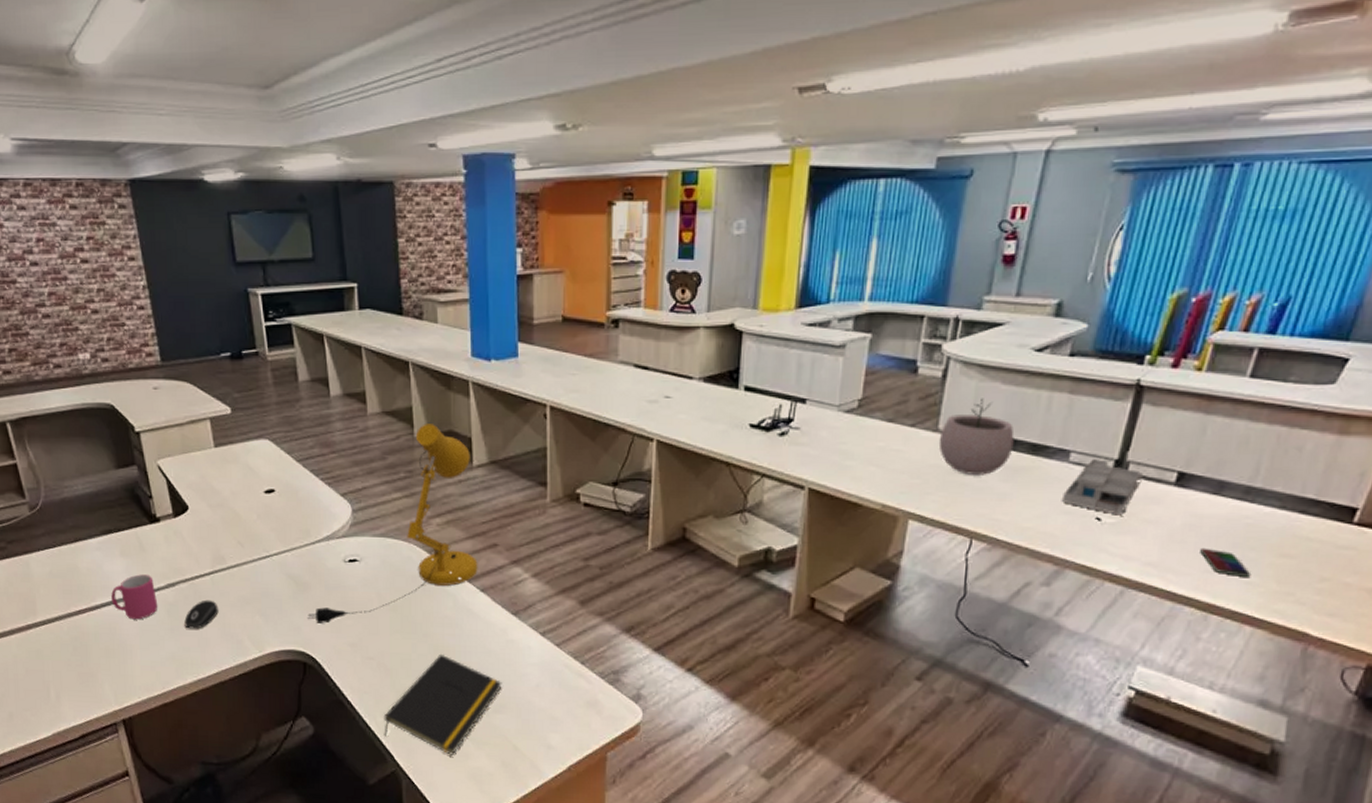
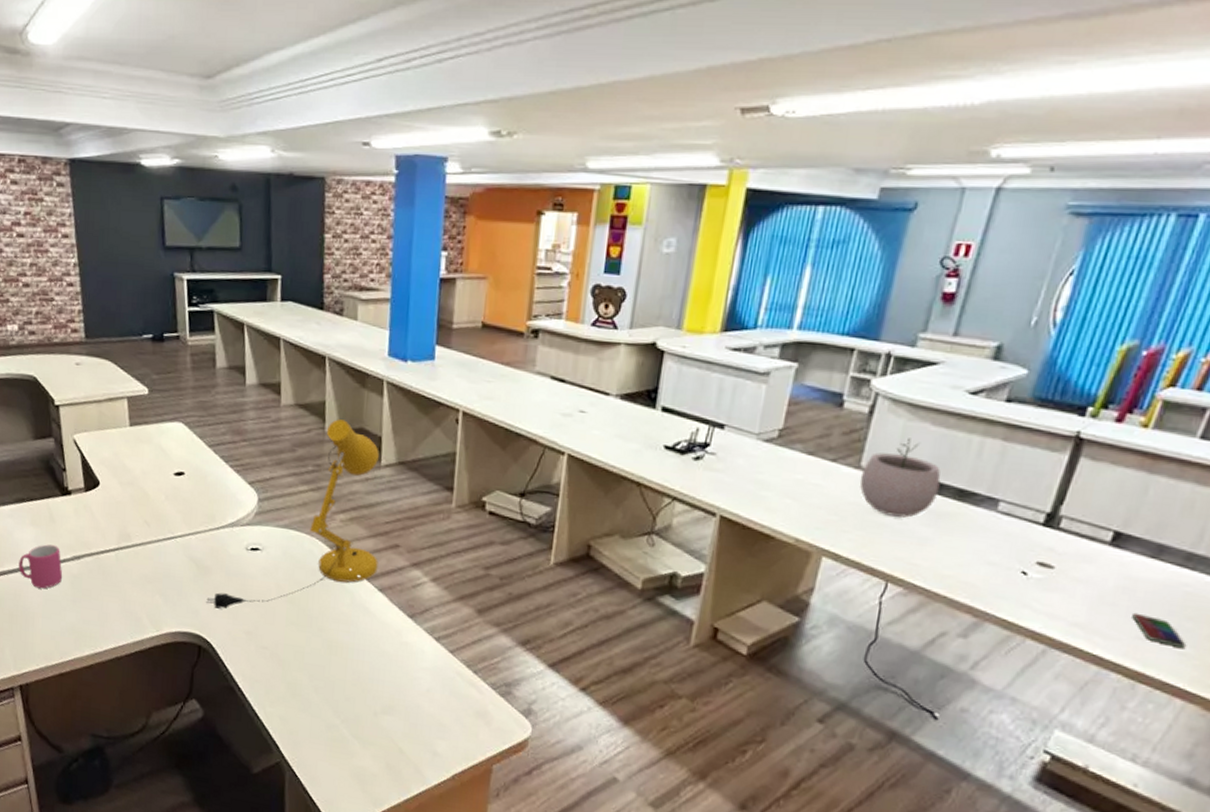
computer mouse: present [184,599,219,629] -> none [86,575,121,603]
notepad: present [383,653,502,755] -> none [271,649,393,752]
desk organizer: present [1061,459,1143,516] -> none [985,510,1076,572]

